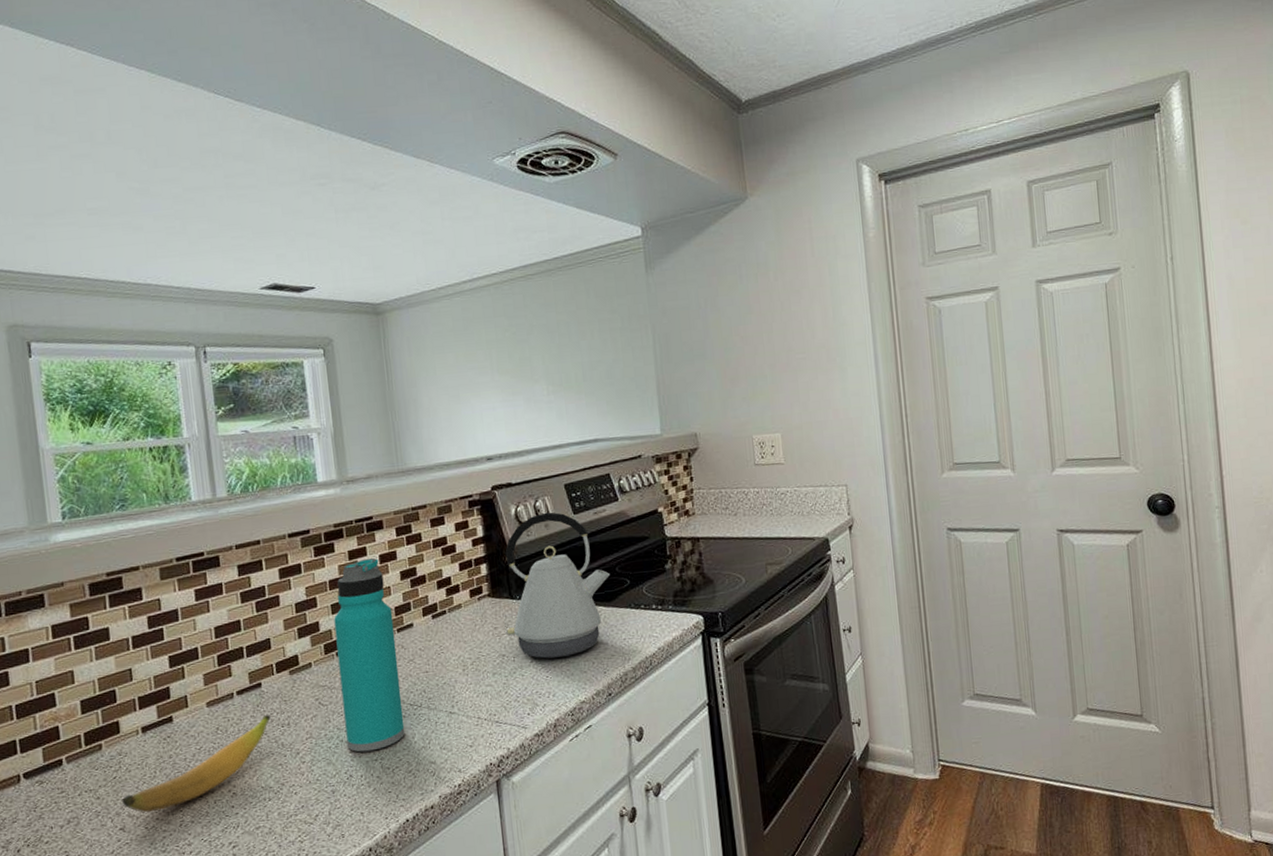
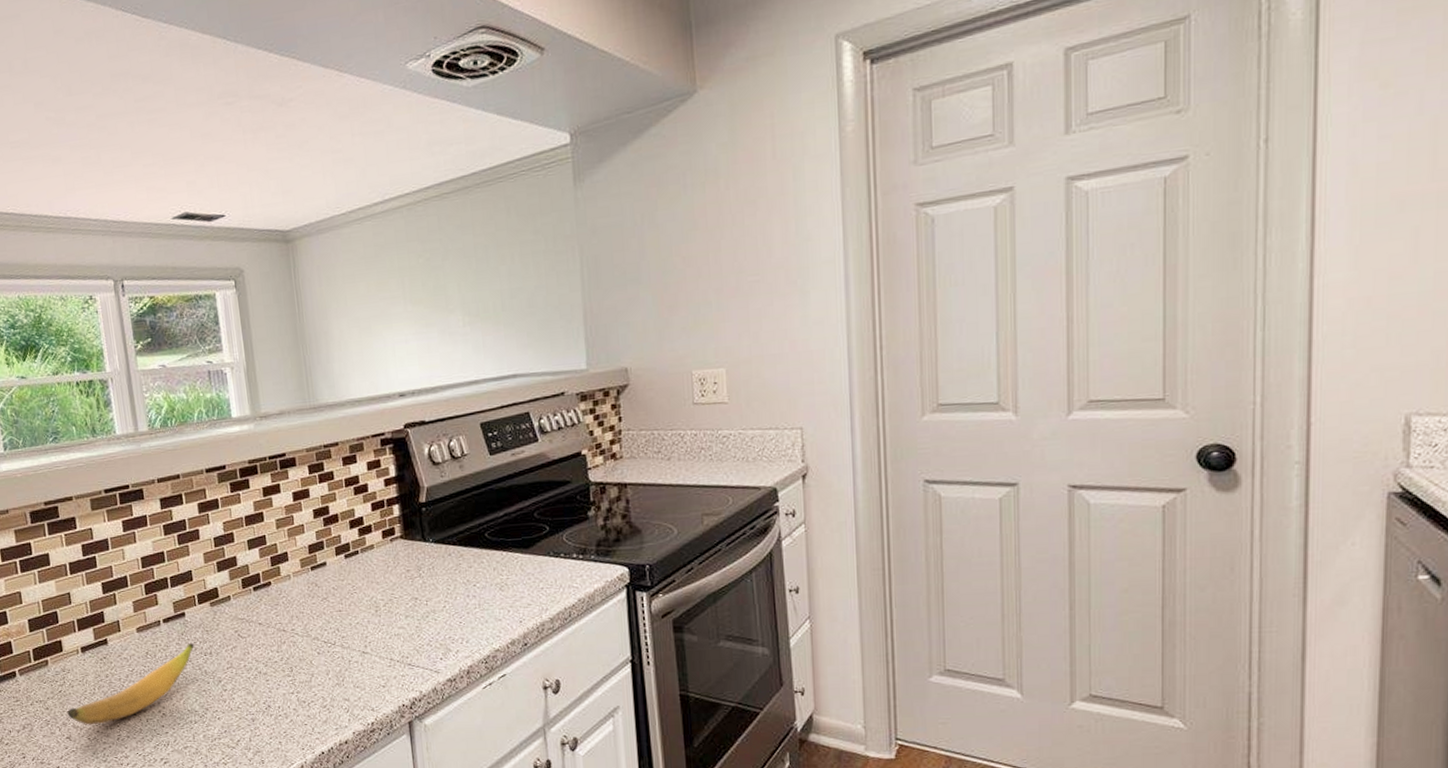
water bottle: present [334,558,405,752] -> none [250,495,320,685]
kettle: present [505,512,611,659] -> none [418,452,528,604]

